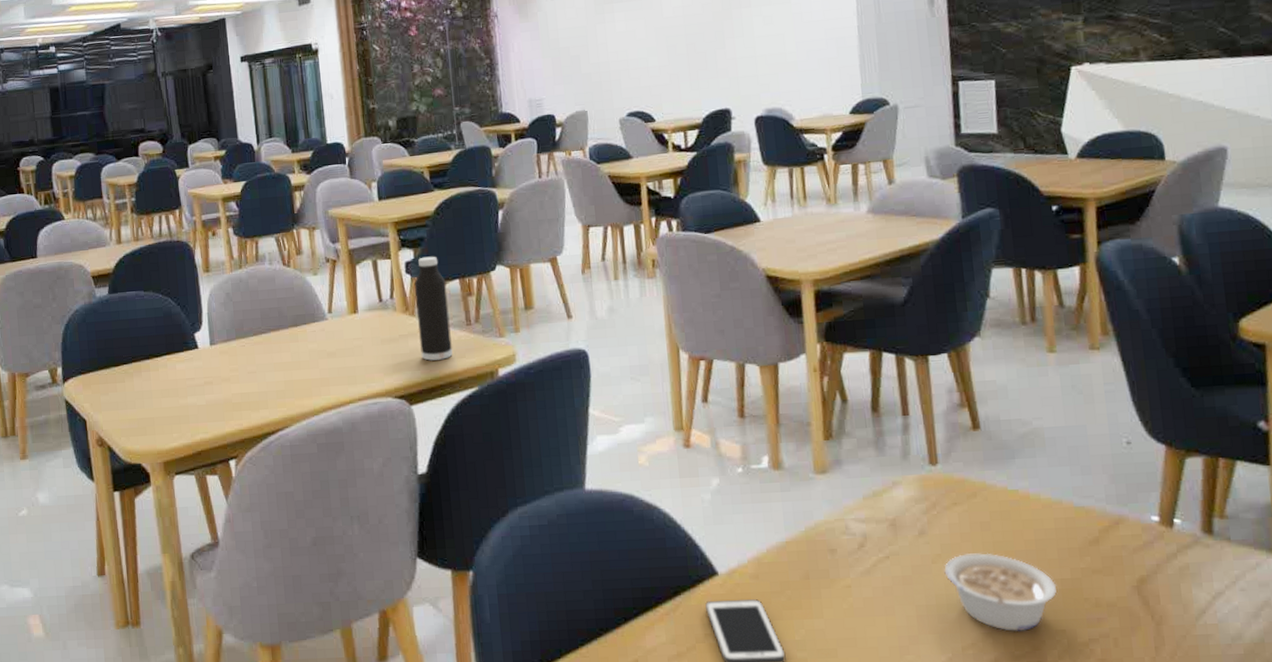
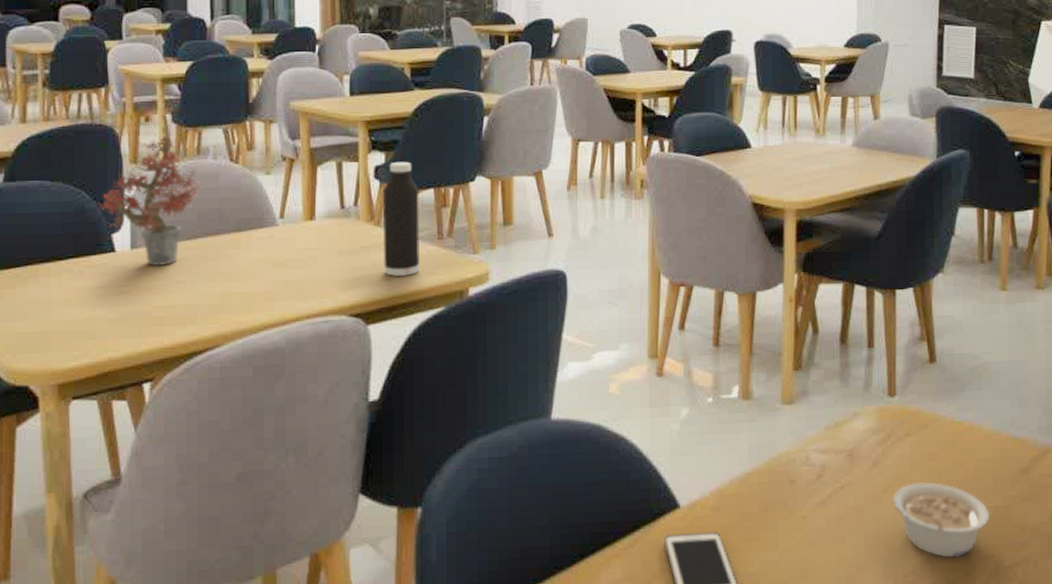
potted plant: none [180,229,263,360] -> present [96,114,202,267]

